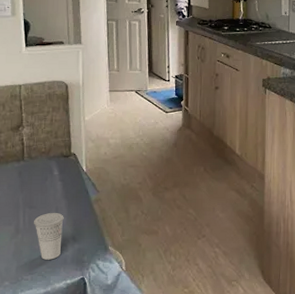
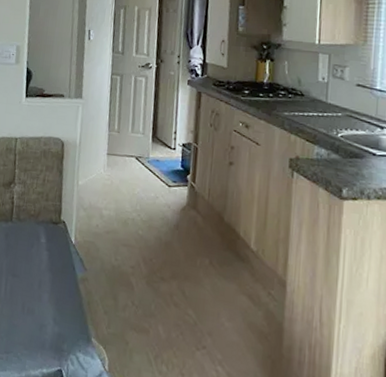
cup: present [34,213,64,260] -> none [15,285,47,341]

